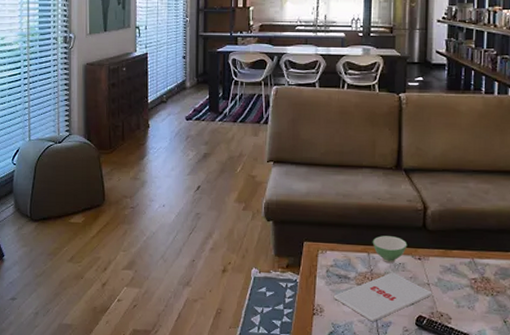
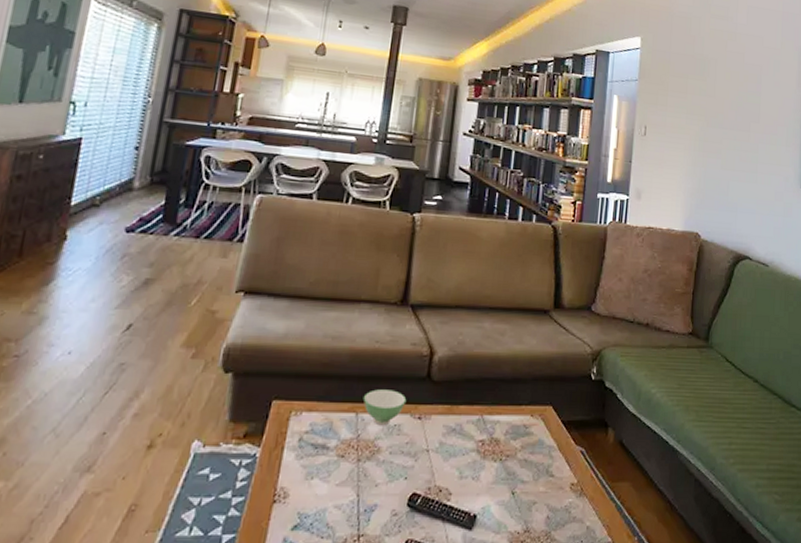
magazine: present [333,272,432,322] -> none [304,437,432,507]

